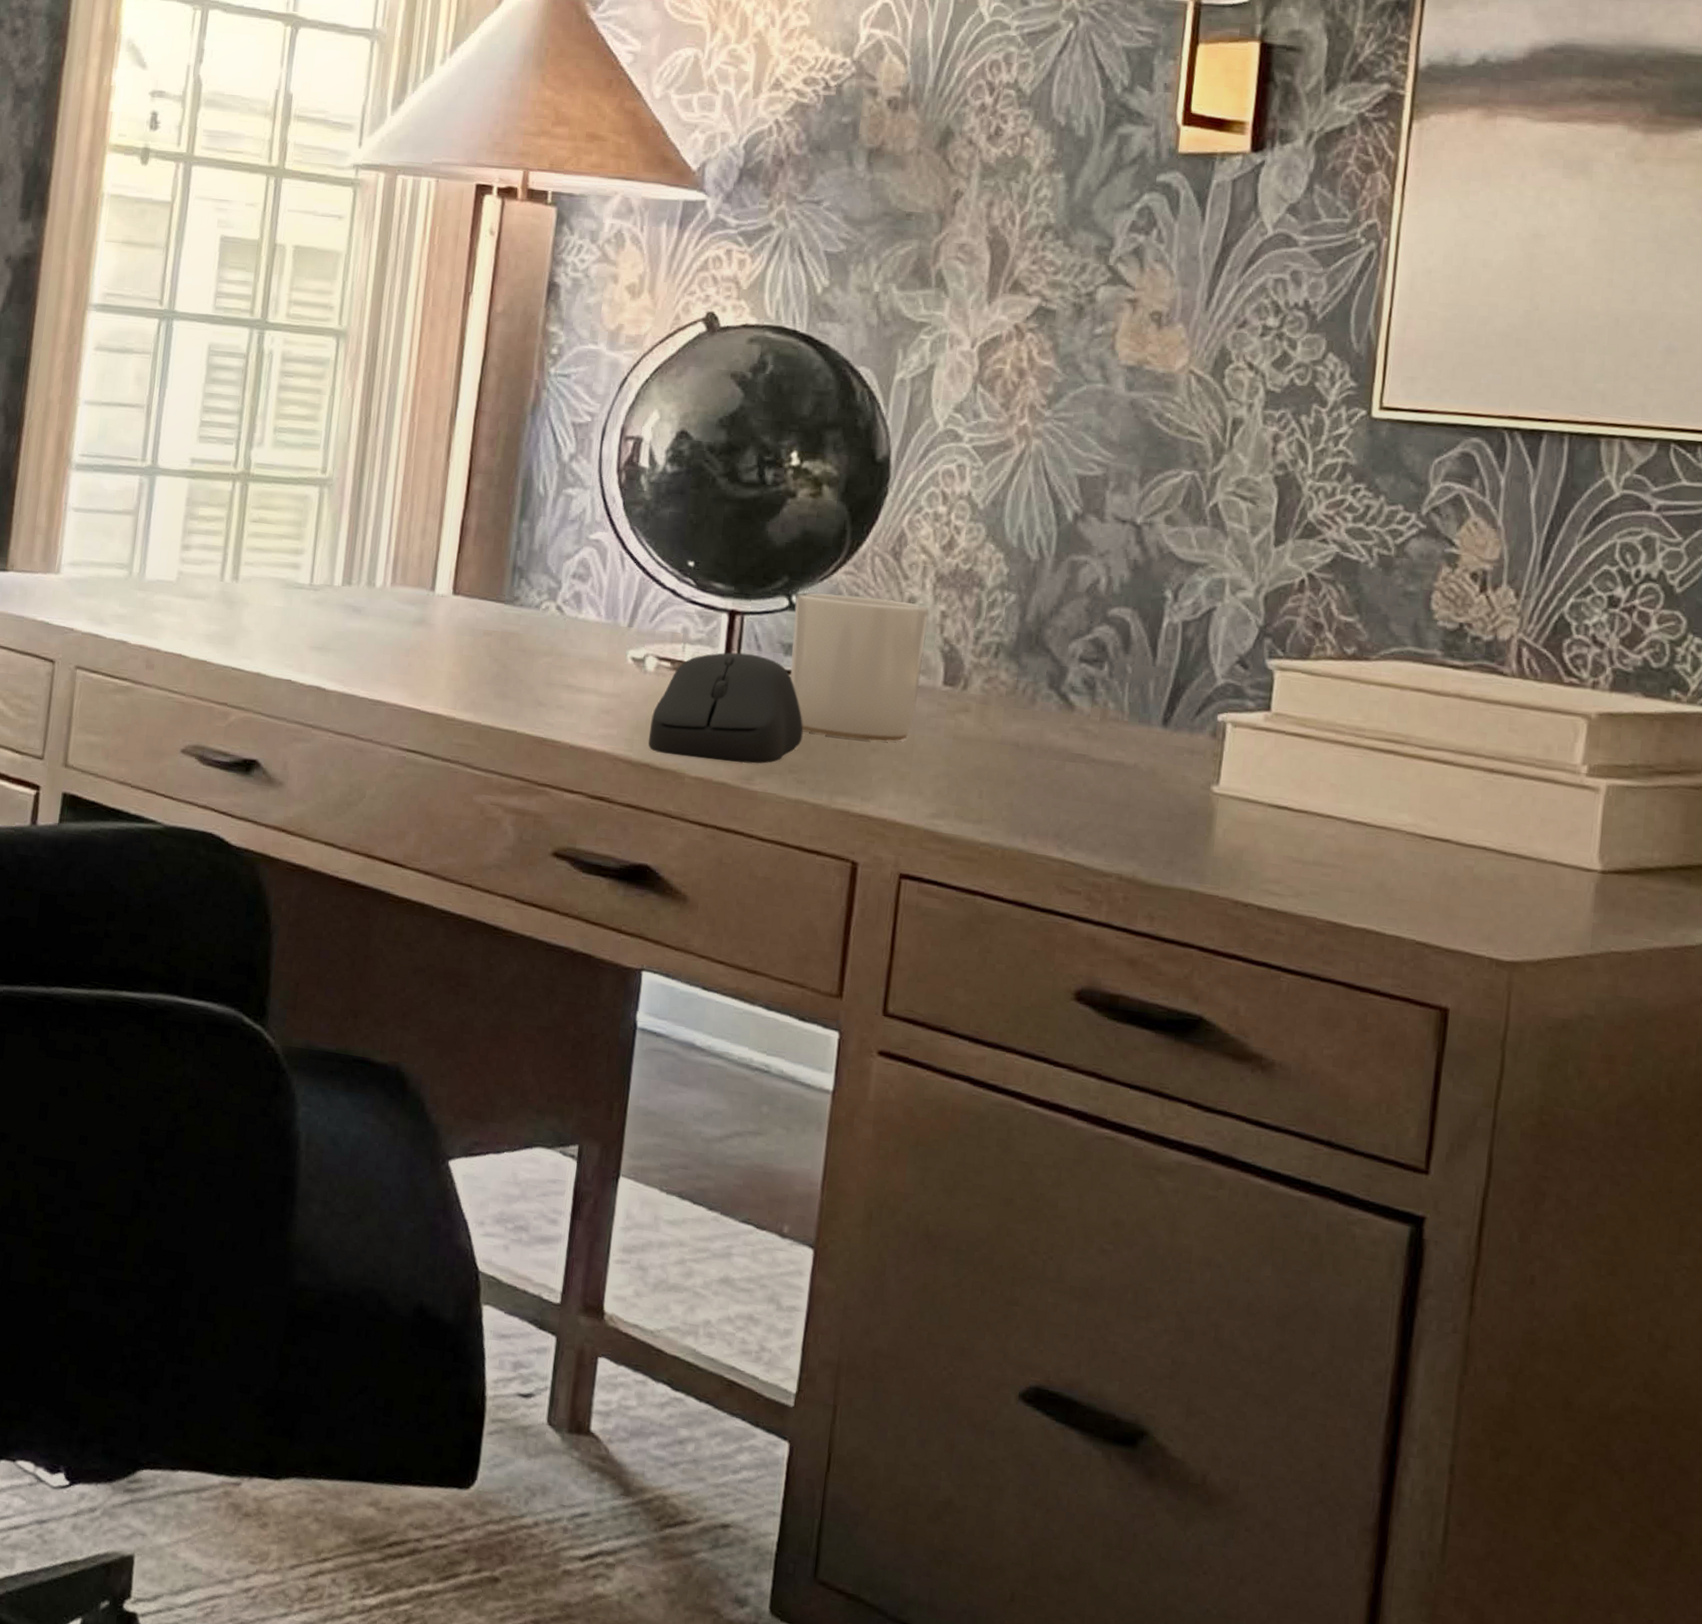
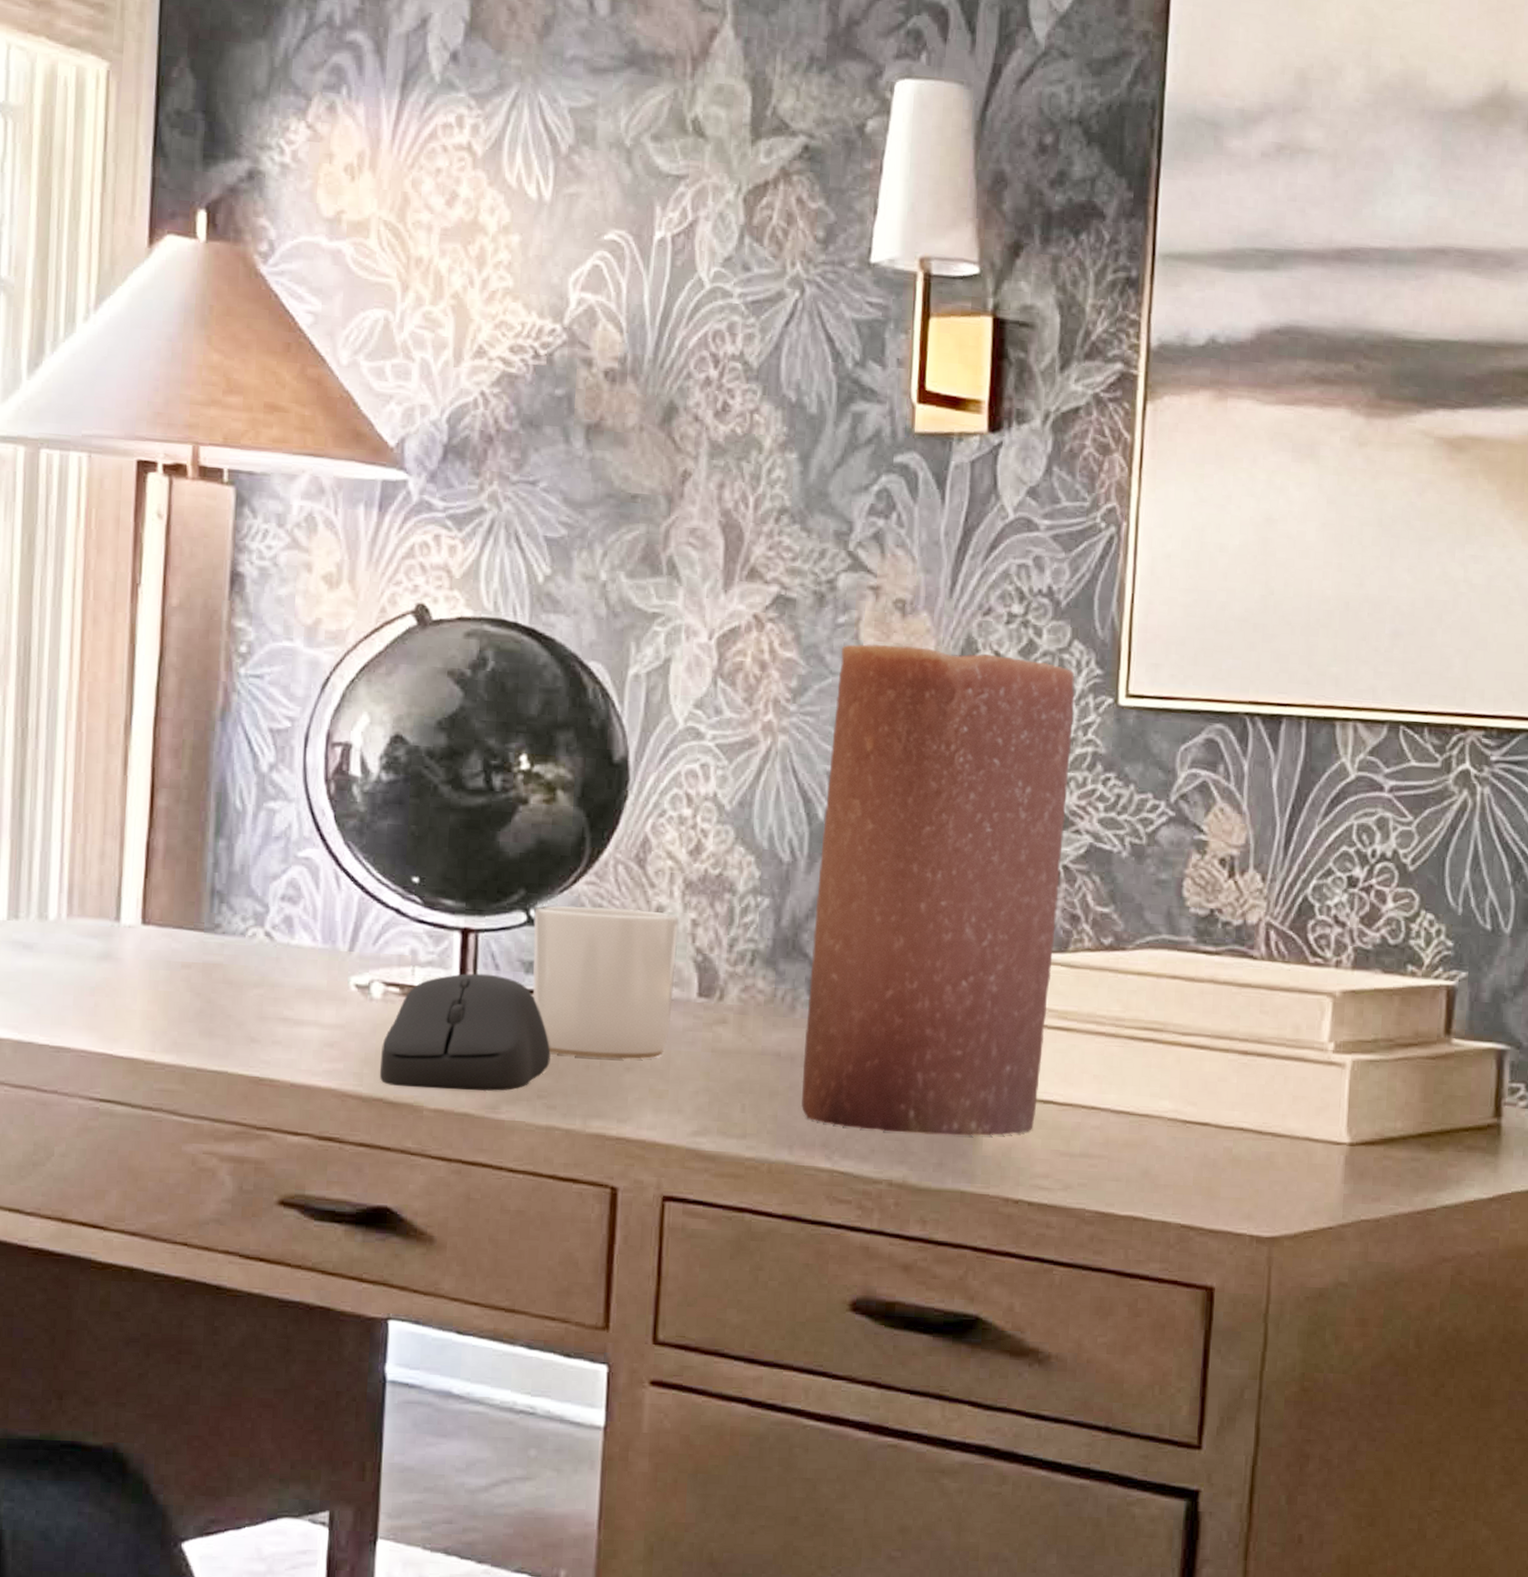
candle: none [1037,354,1328,838] -> present [802,644,1075,1136]

